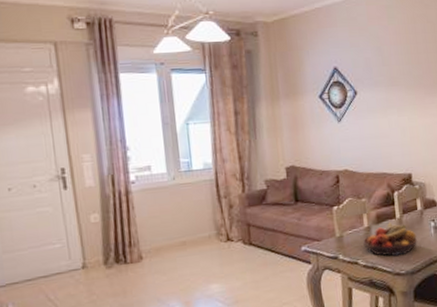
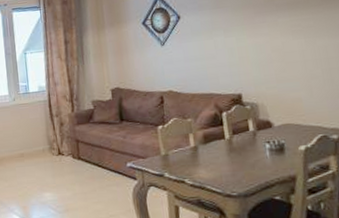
fruit bowl: present [363,222,417,256] -> none [189,143,250,178]

